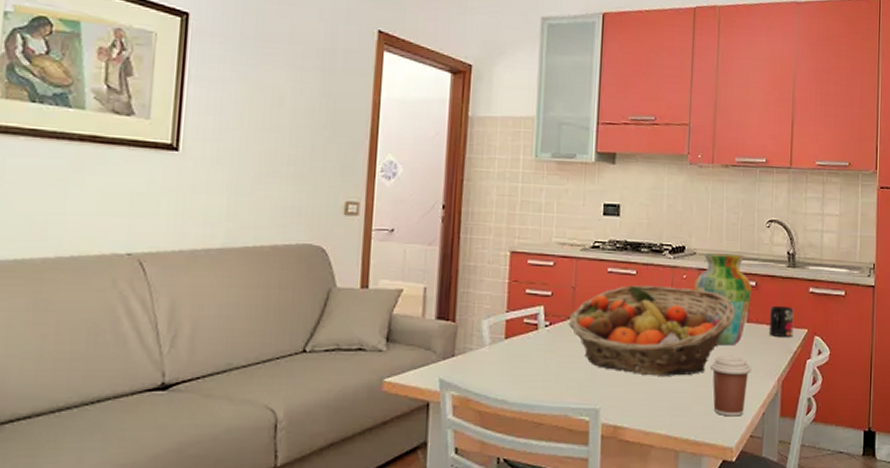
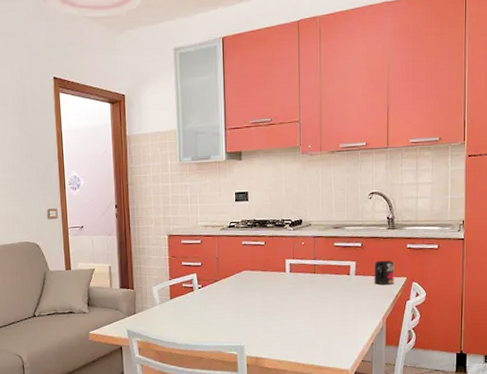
fruit basket: present [568,285,736,376] -> none [215,252,346,320]
vase: present [693,253,752,346] -> none [311,222,358,294]
coffee cup: present [709,356,751,417] -> none [327,301,361,347]

